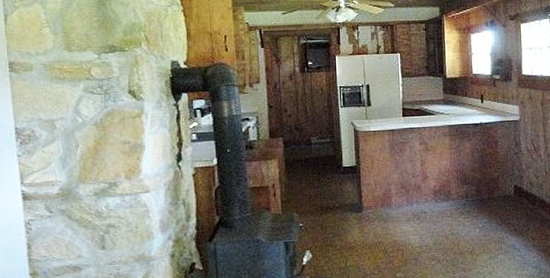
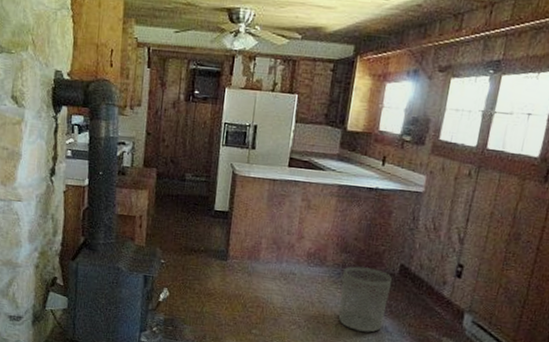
waste bin: none [468,194,511,254] -> present [338,266,393,333]

